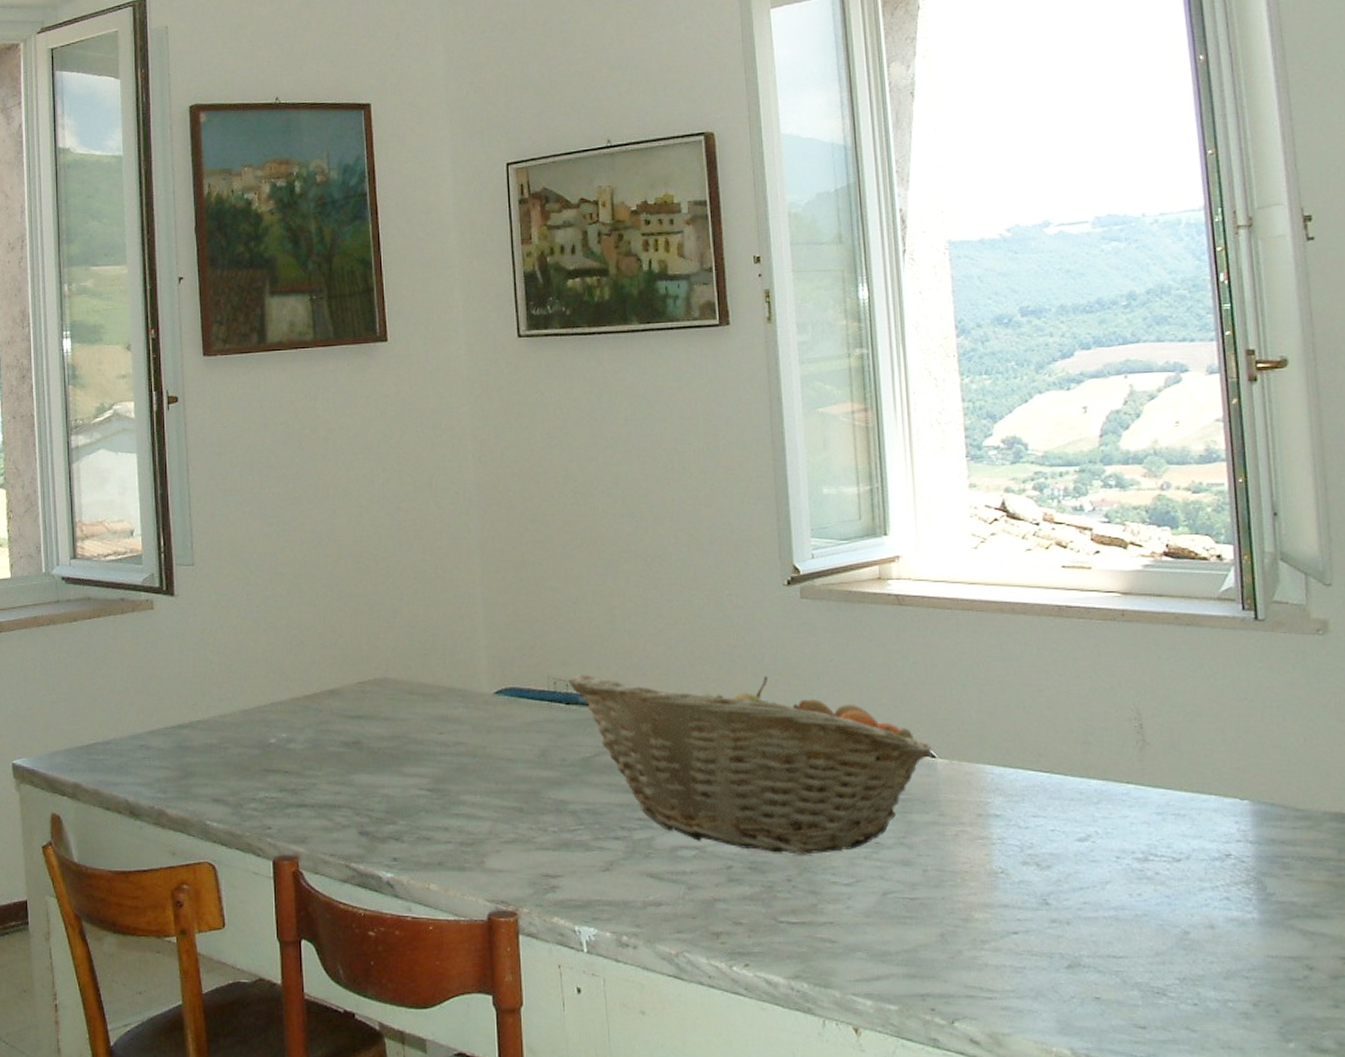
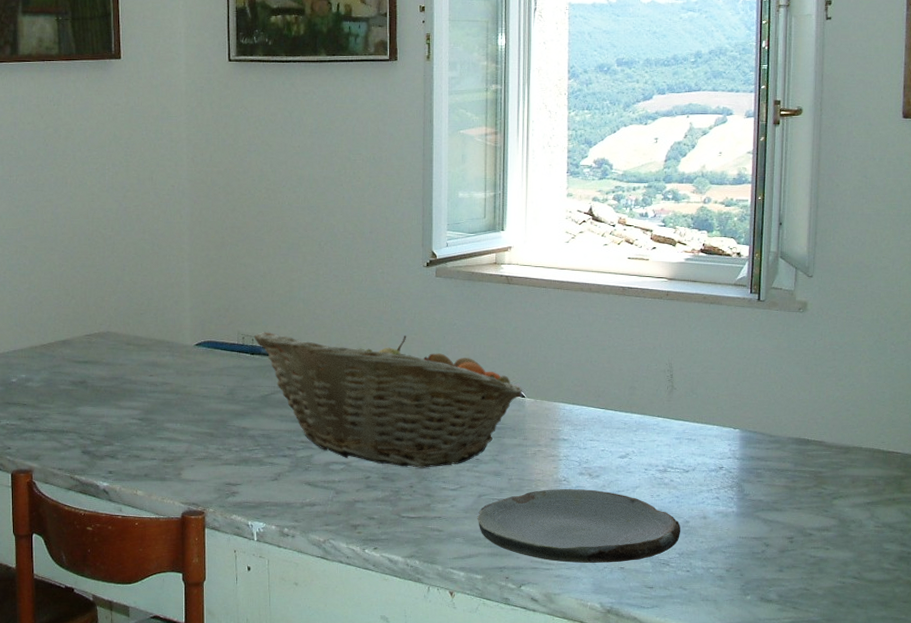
plate: none [883,883,1179,991] -> present [477,488,681,563]

